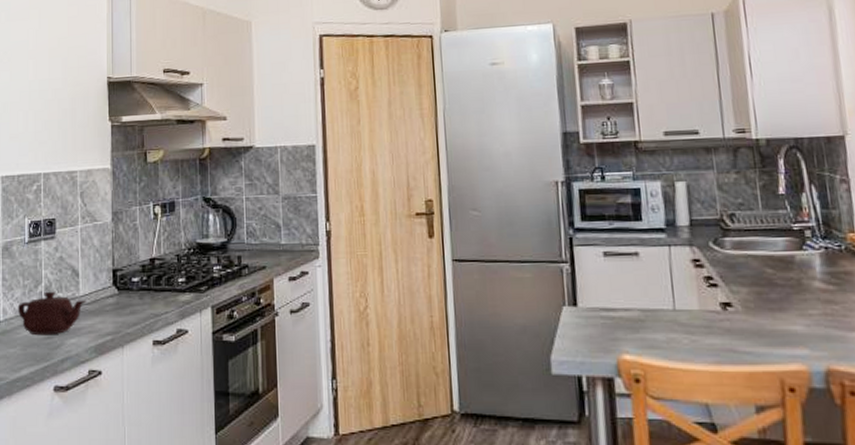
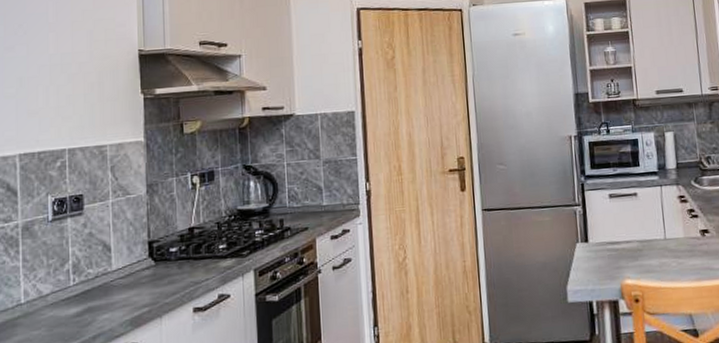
teapot: present [17,291,87,336] -> none [41,268,120,315]

